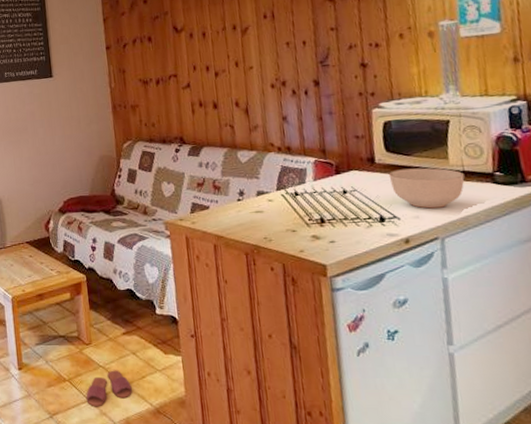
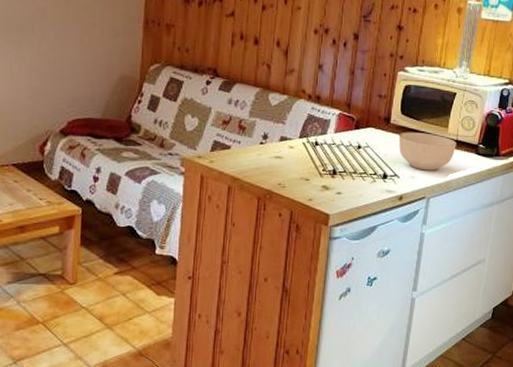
slippers: present [86,370,132,407] -> none [61,312,115,351]

